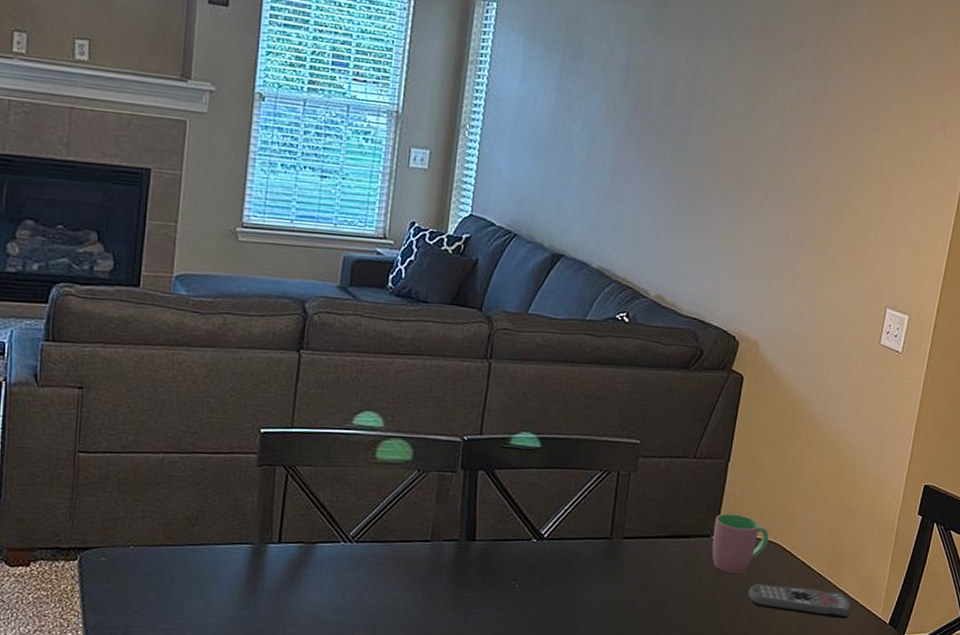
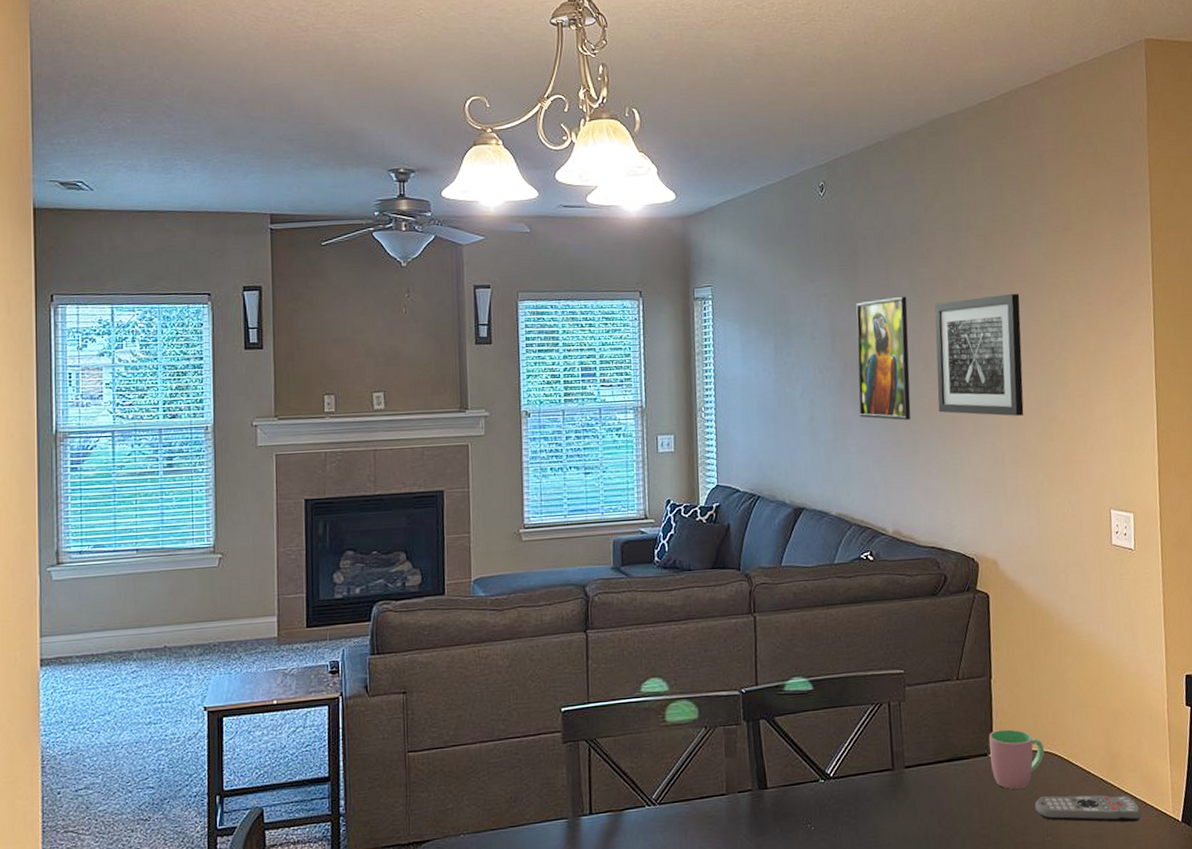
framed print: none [642,36,717,178] -> present [856,296,911,420]
wall art: none [728,53,840,194] -> present [934,293,1024,416]

